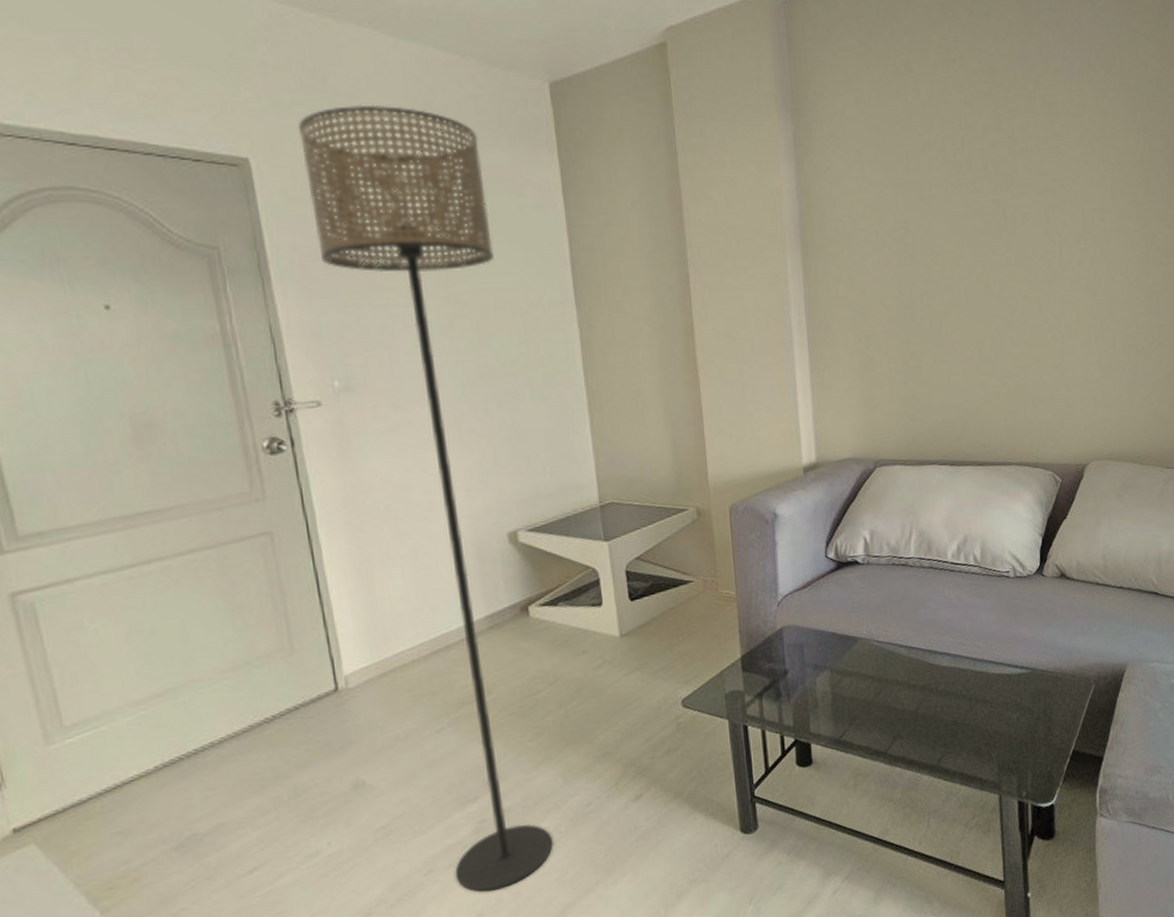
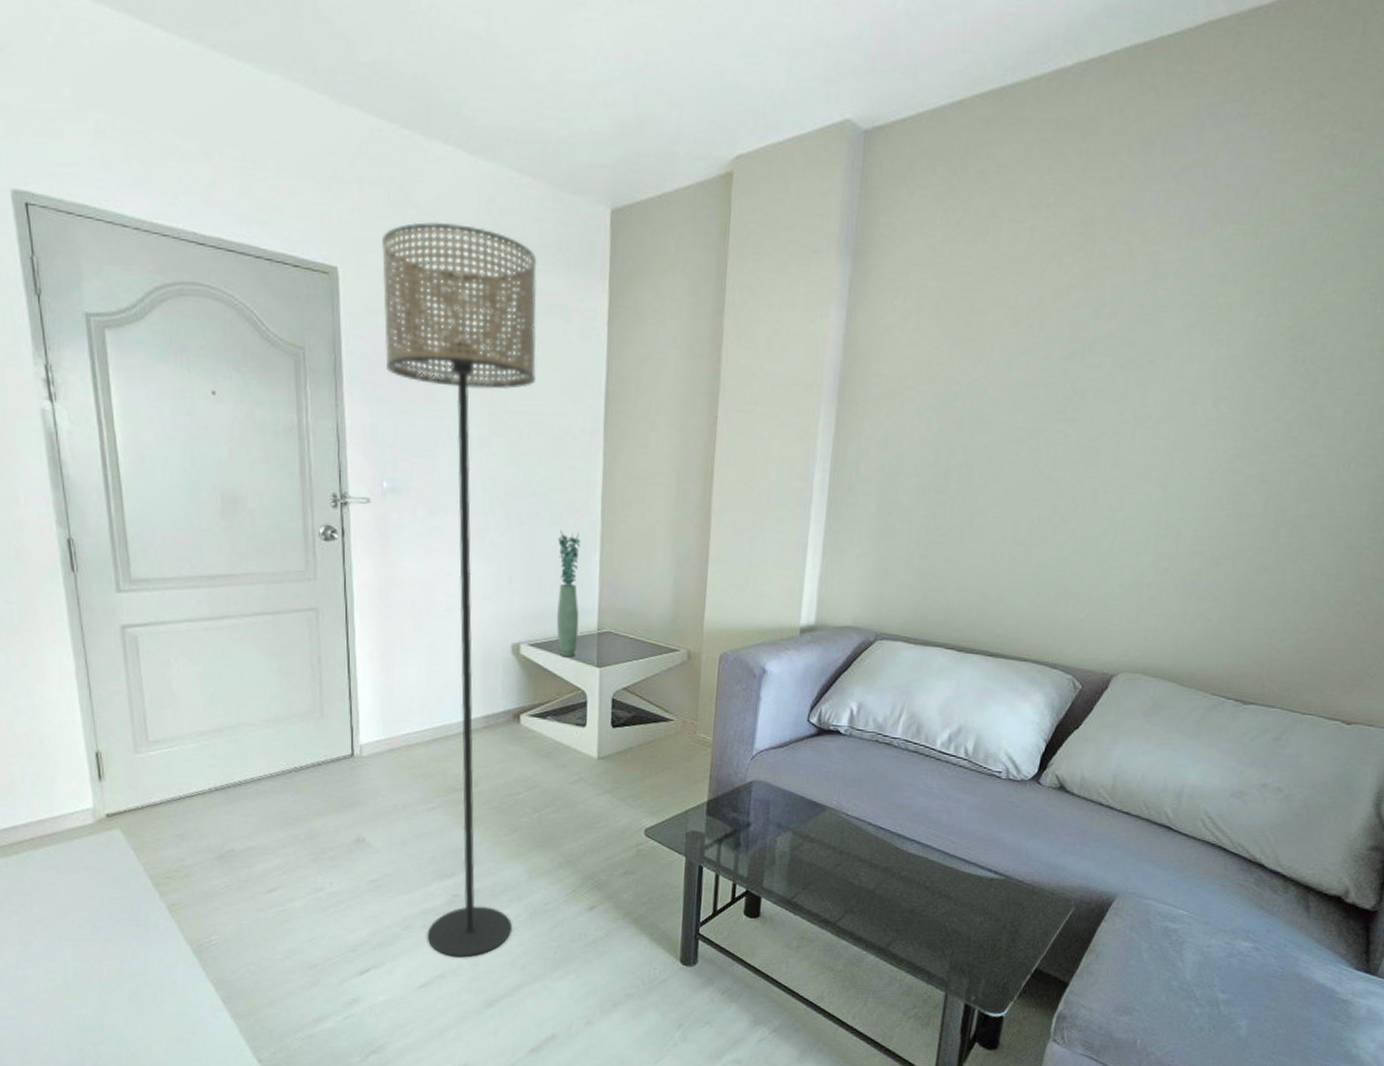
vase: none [543,406,580,537] -> present [556,530,580,658]

